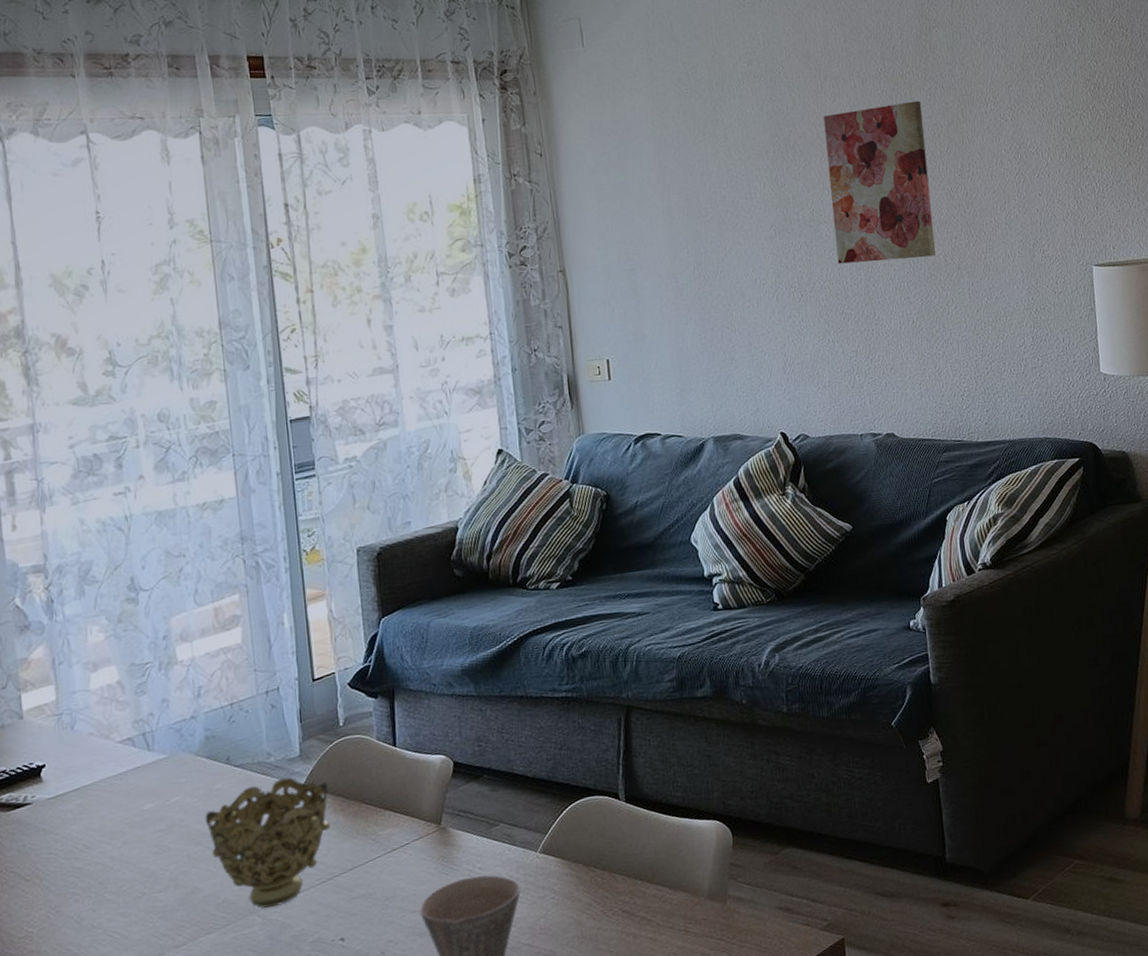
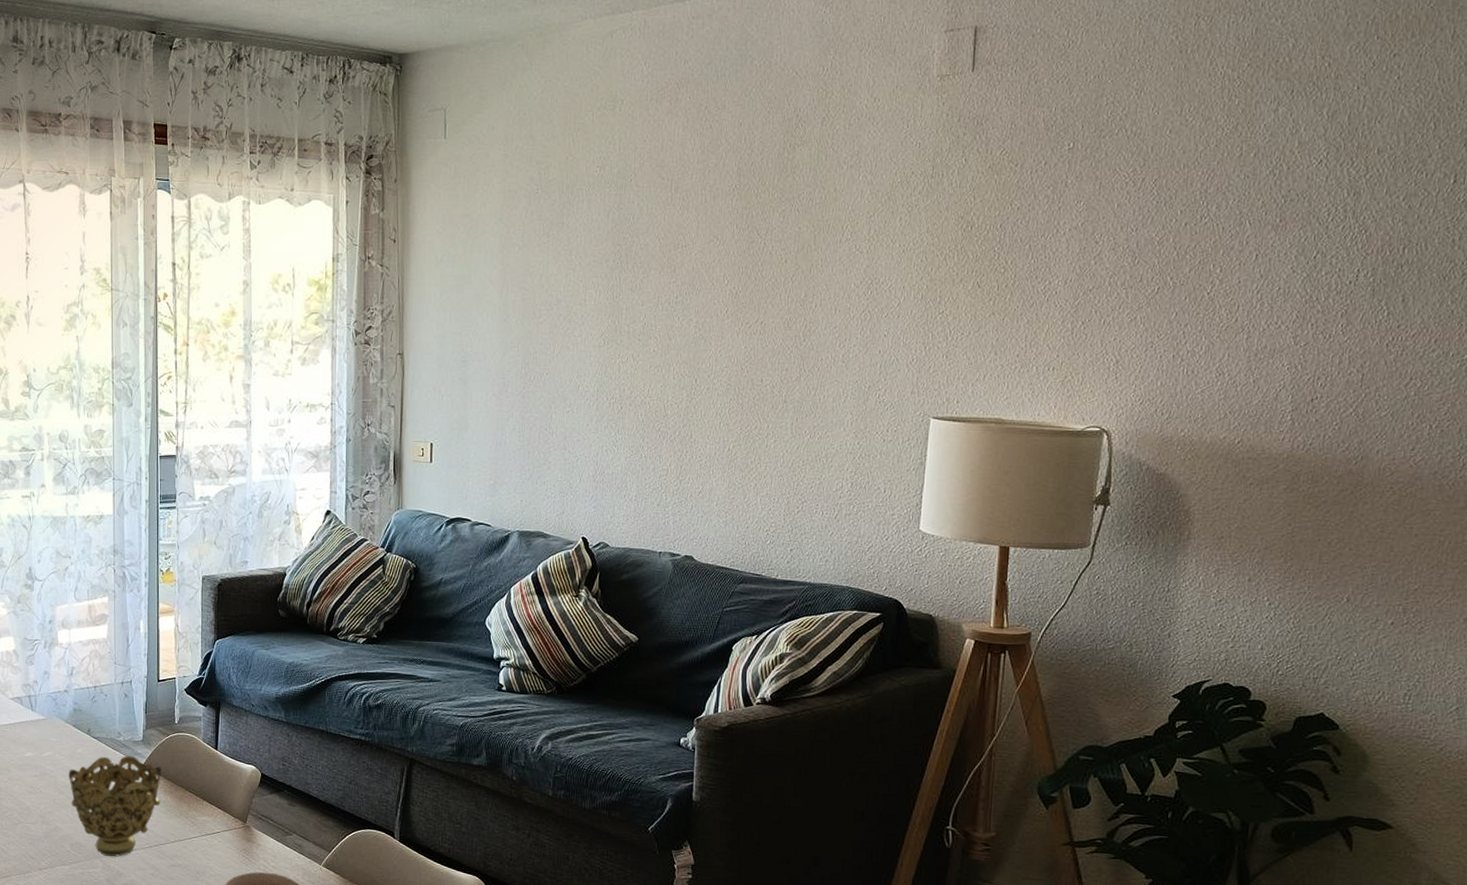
wall art: present [823,100,936,264] -> none [661,222,773,386]

